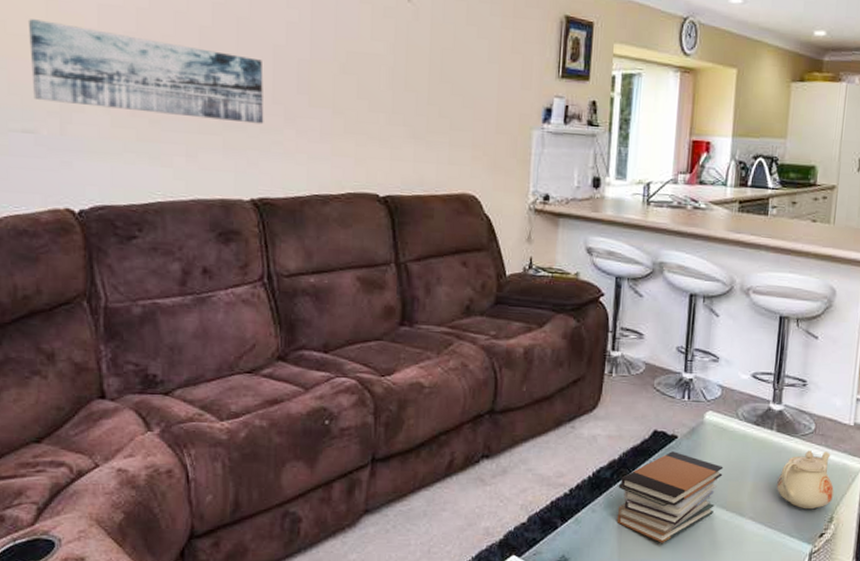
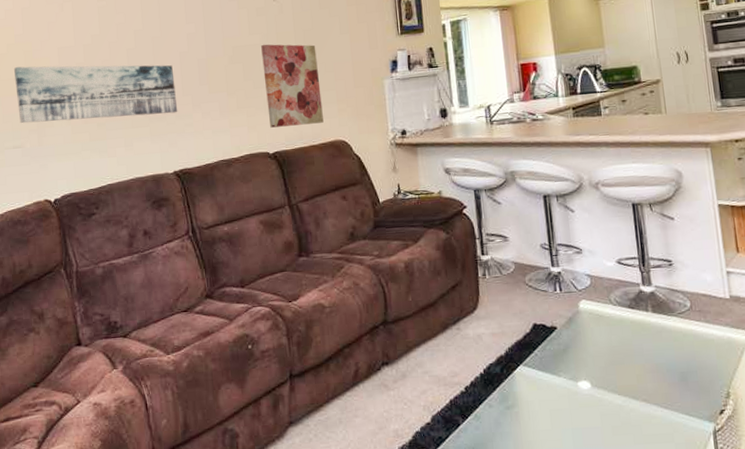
wall art: none [383,56,455,170] -> present [261,44,324,128]
book stack: present [616,451,724,543] -> none [509,342,608,433]
teapot: present [776,450,835,510] -> none [663,326,726,387]

